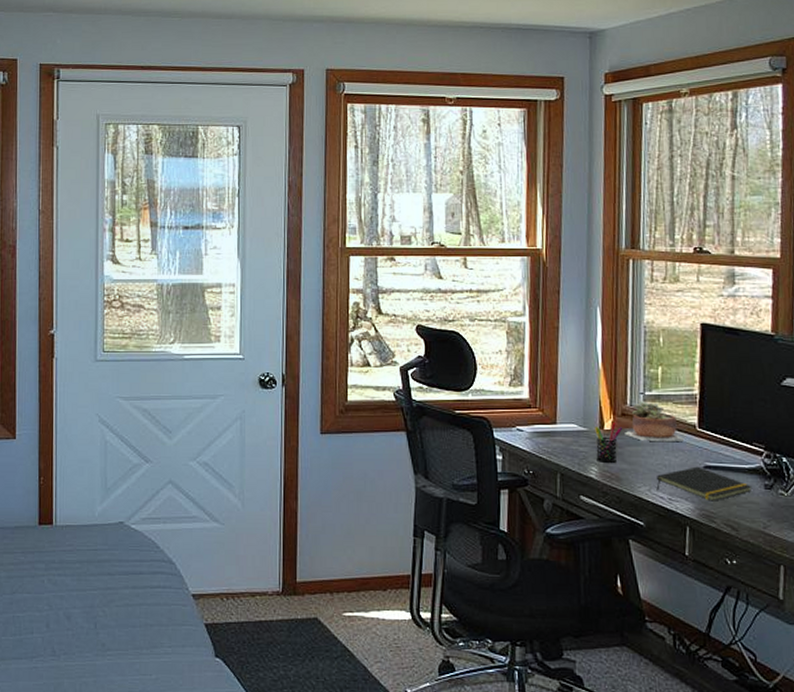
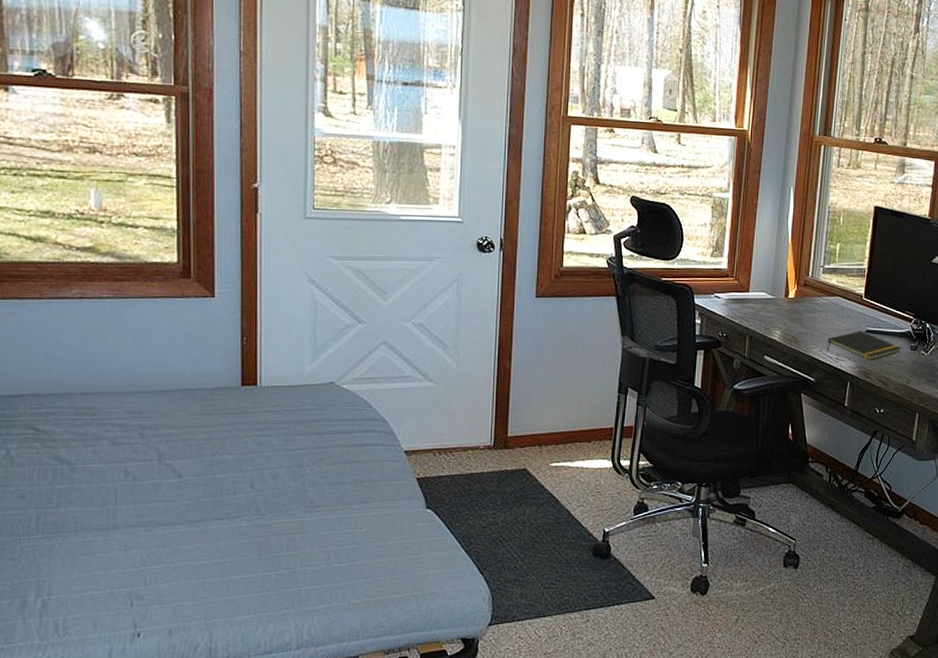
pen holder: present [595,423,623,463] -> none [780,292,804,327]
succulent plant: present [625,401,685,442] -> none [805,273,853,310]

